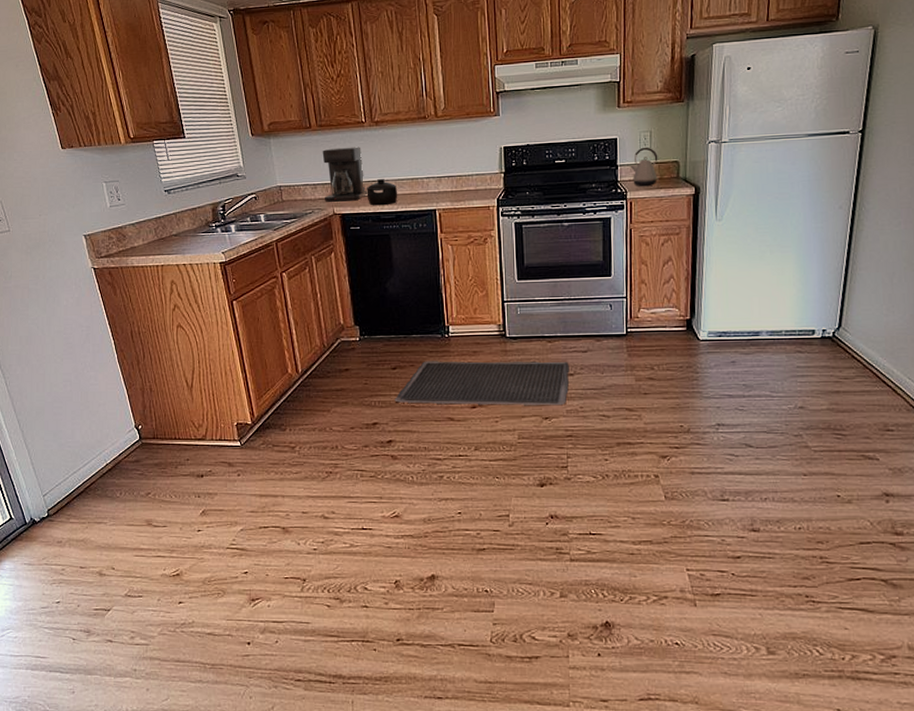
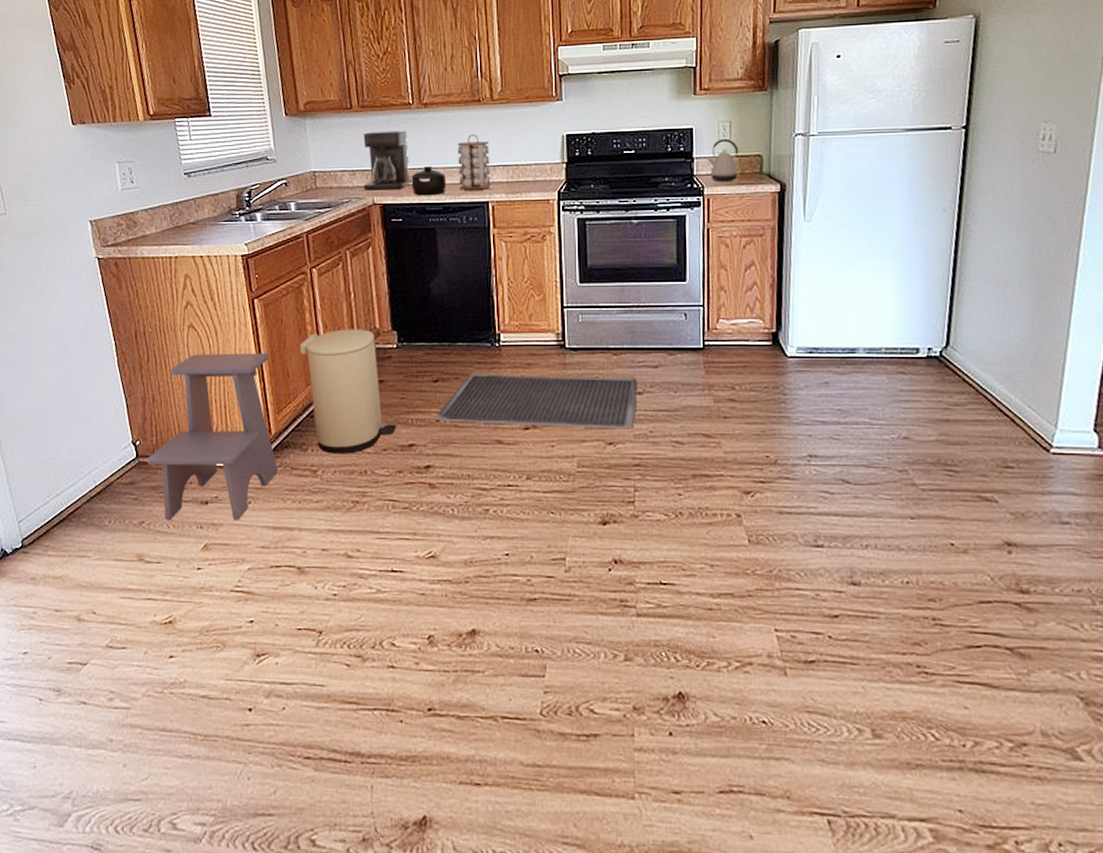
step stool: none [149,347,262,491] -> present [147,353,278,521]
pedal bin: none [274,325,361,433] -> present [299,329,396,454]
spice rack: none [406,148,437,201] -> present [457,134,491,191]

